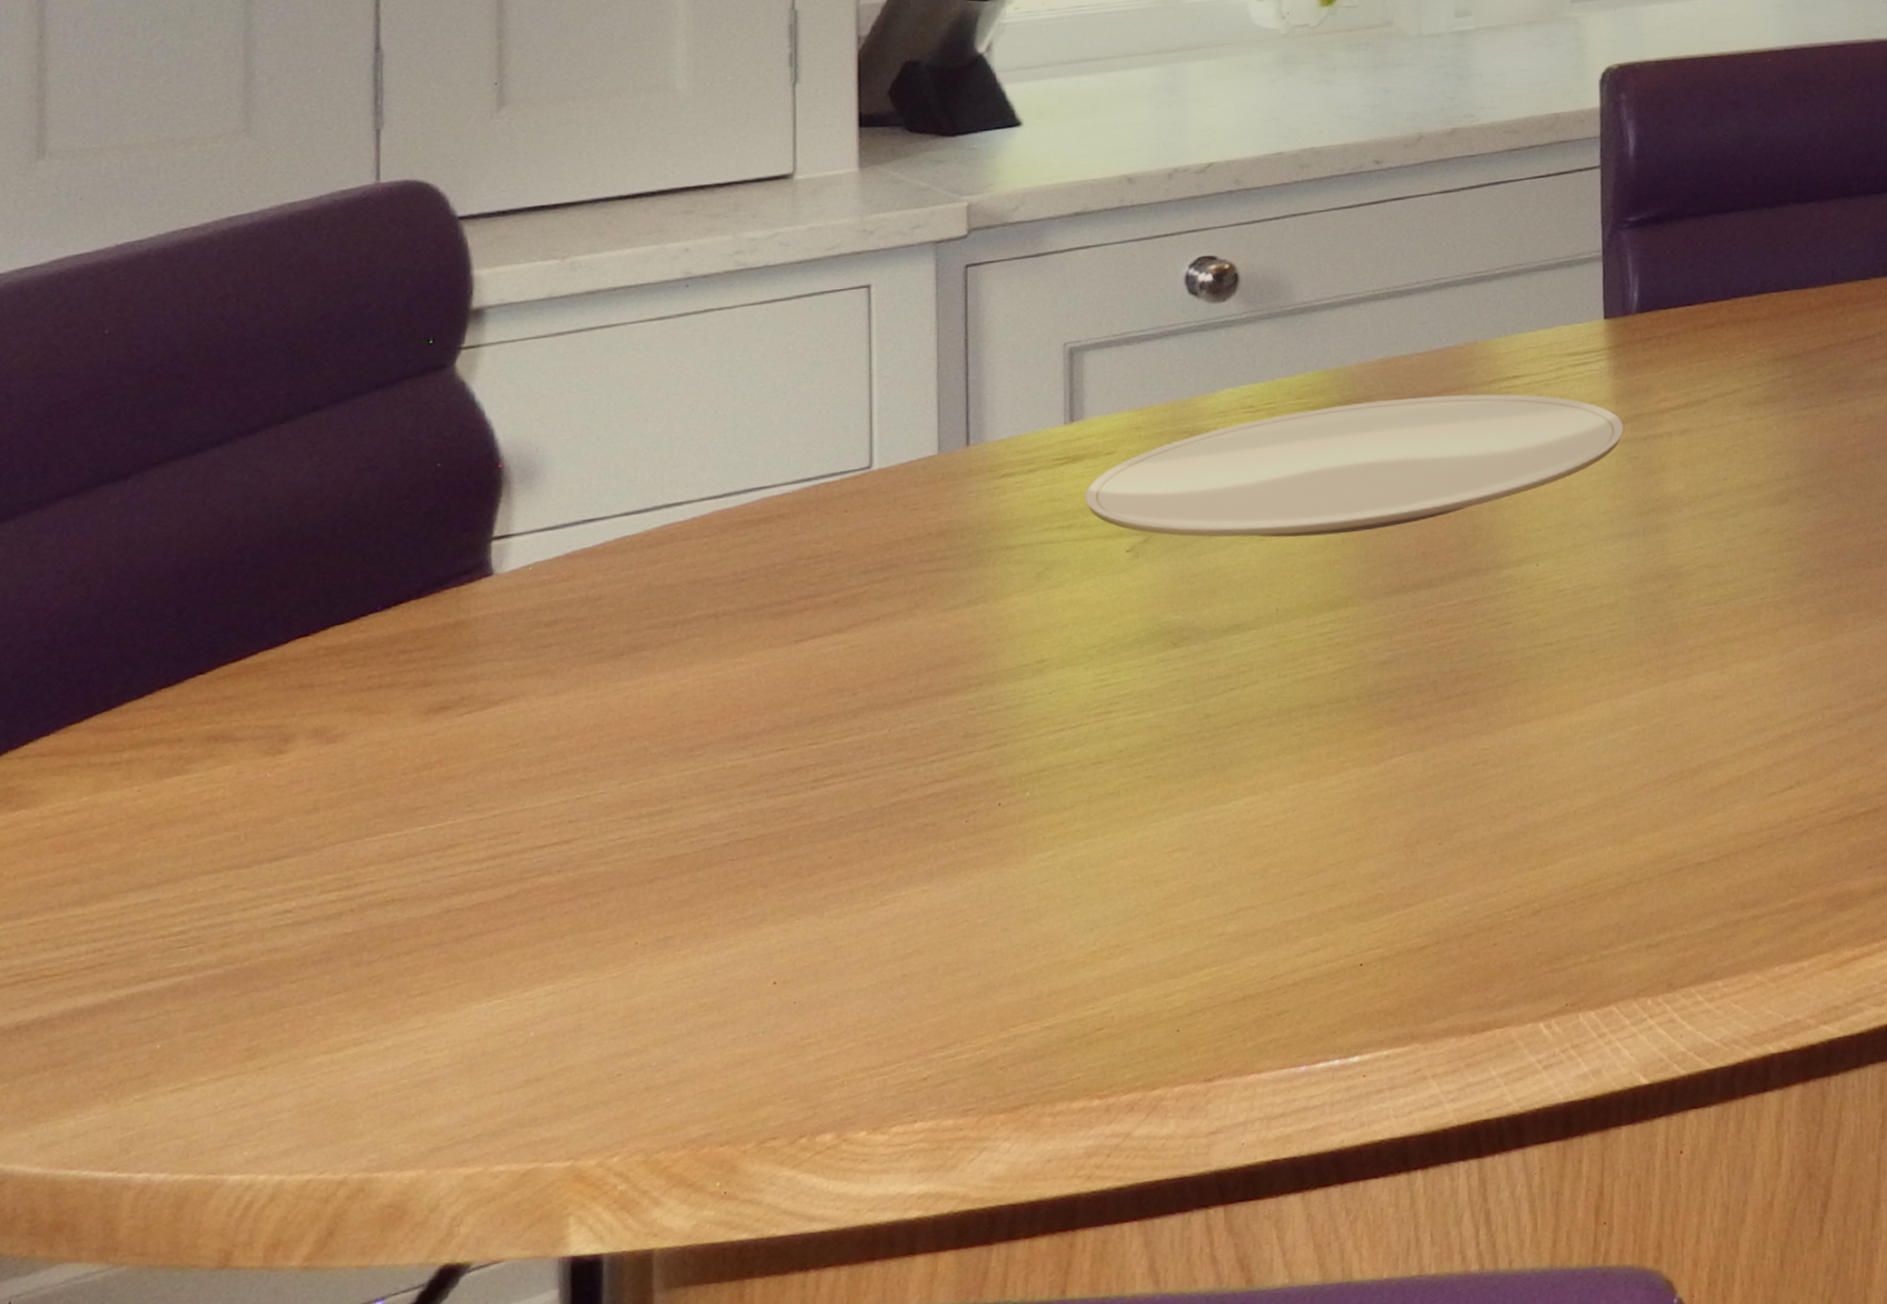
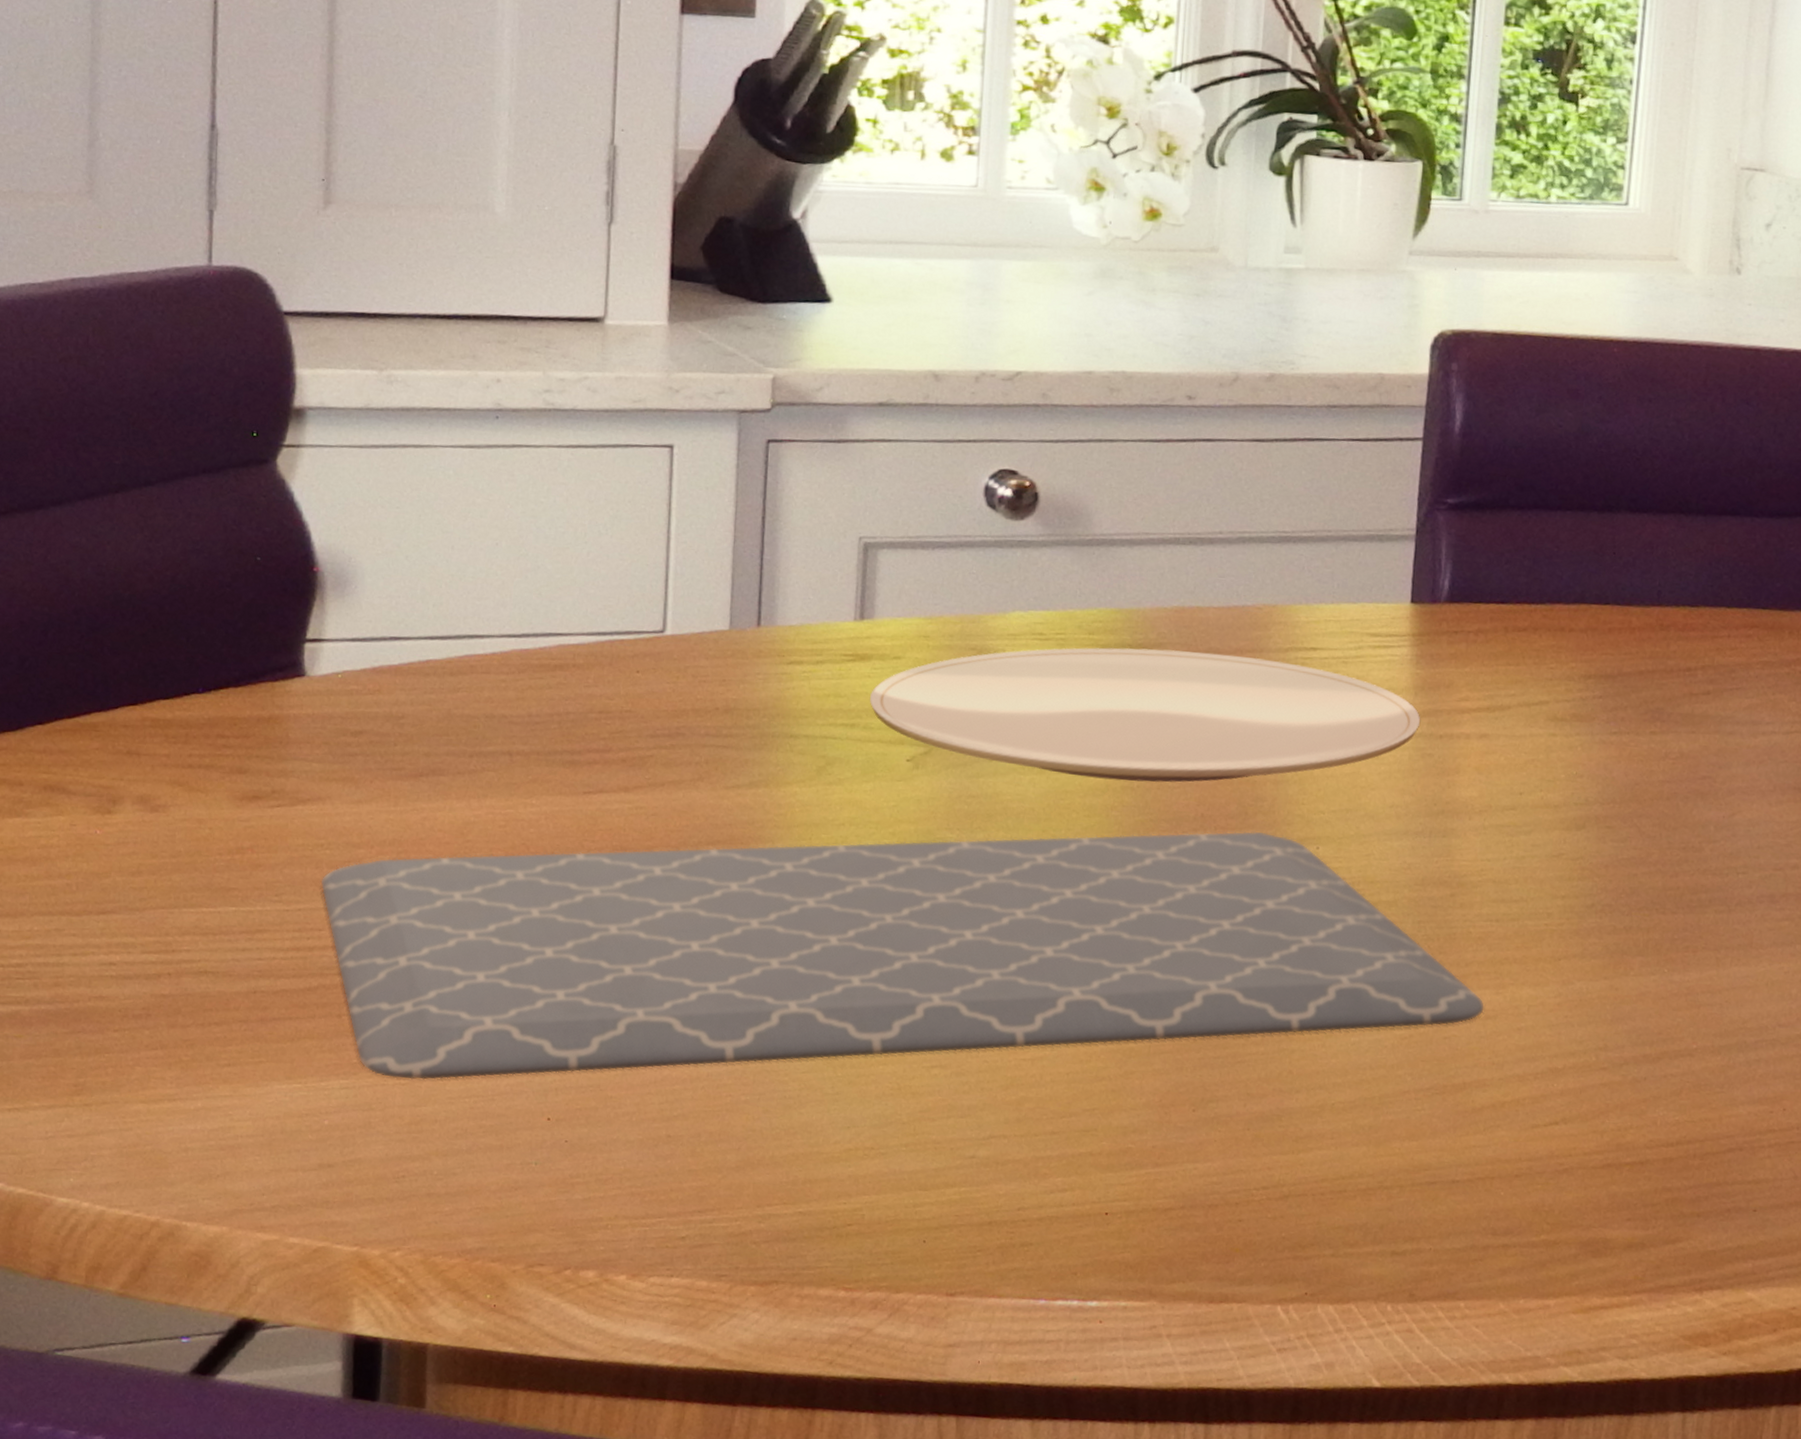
placemat: none [517,559,1712,973] -> present [320,831,1484,1080]

